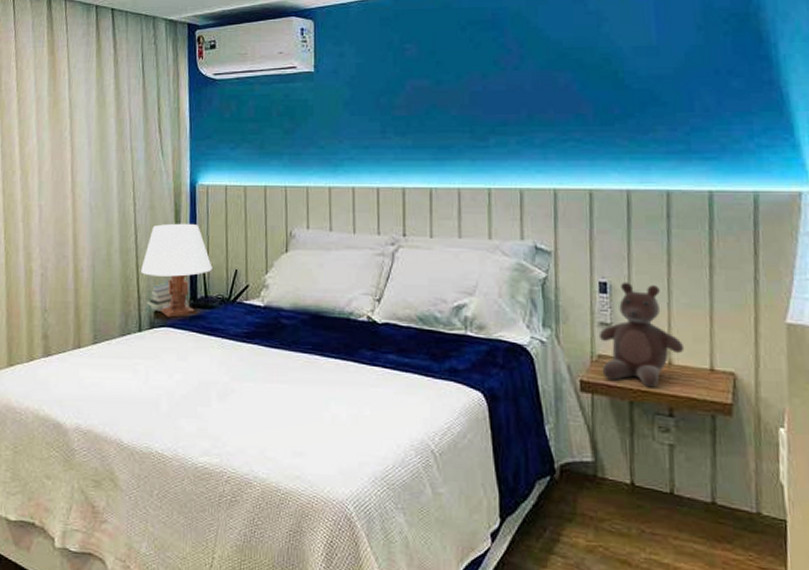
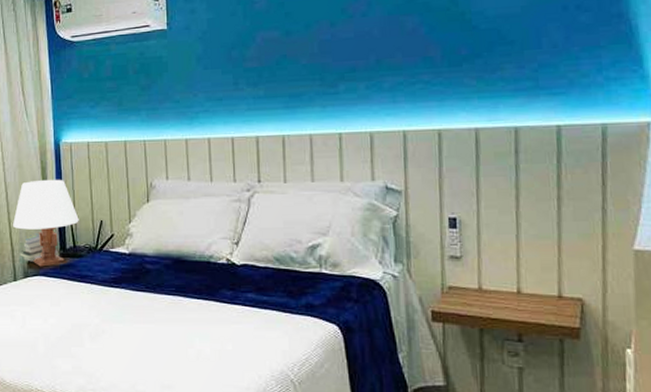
teddy bear: present [598,282,685,388] -> none [449,216,533,316]

